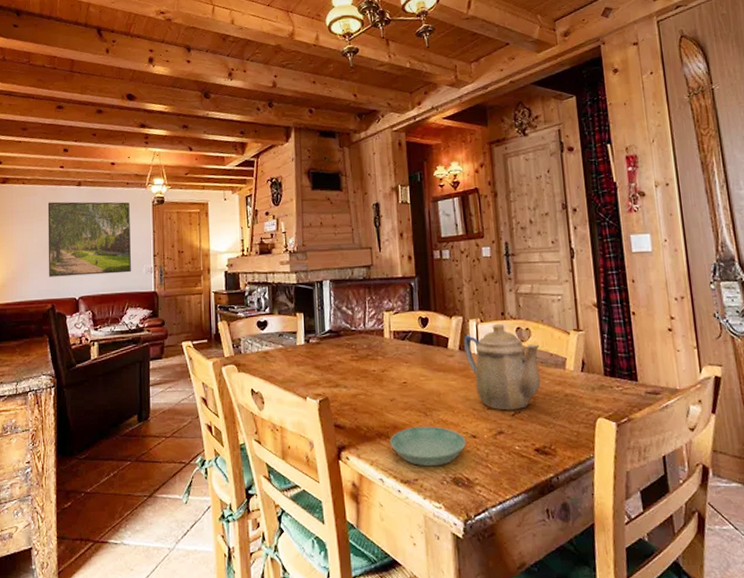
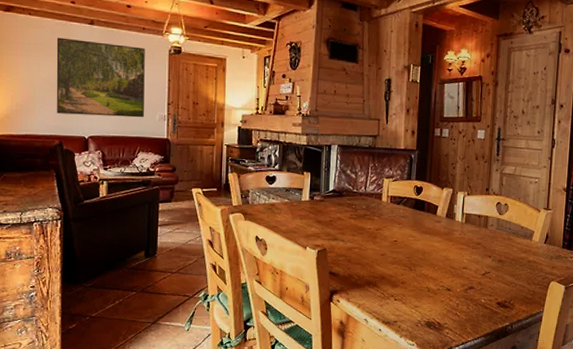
saucer: present [389,426,467,467] -> none [376,278,442,312]
teapot: present [464,323,541,411] -> none [450,197,514,271]

